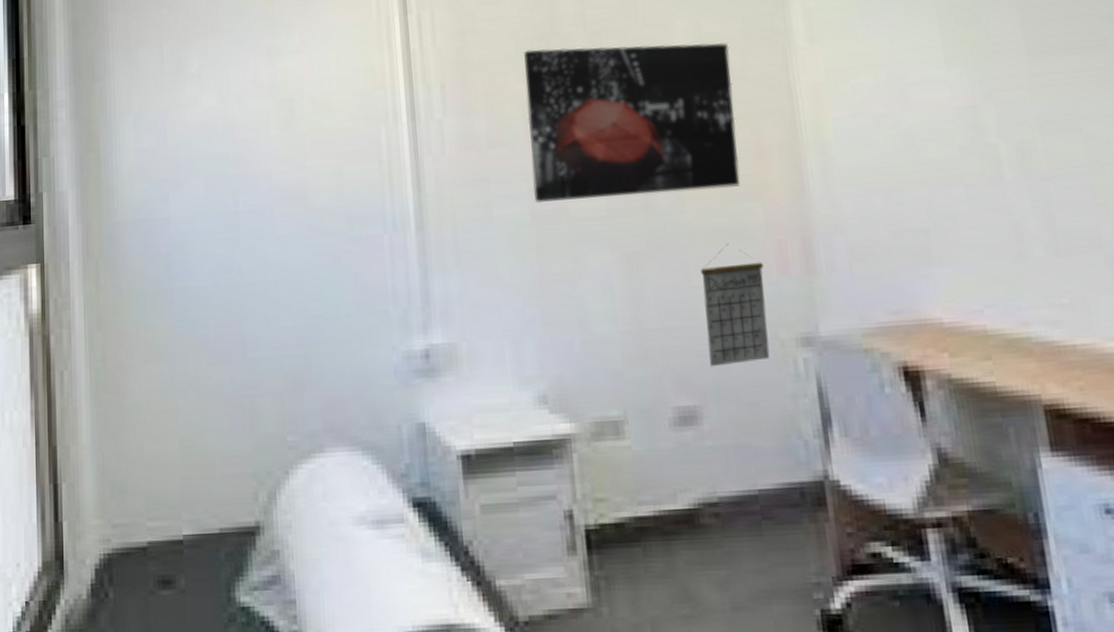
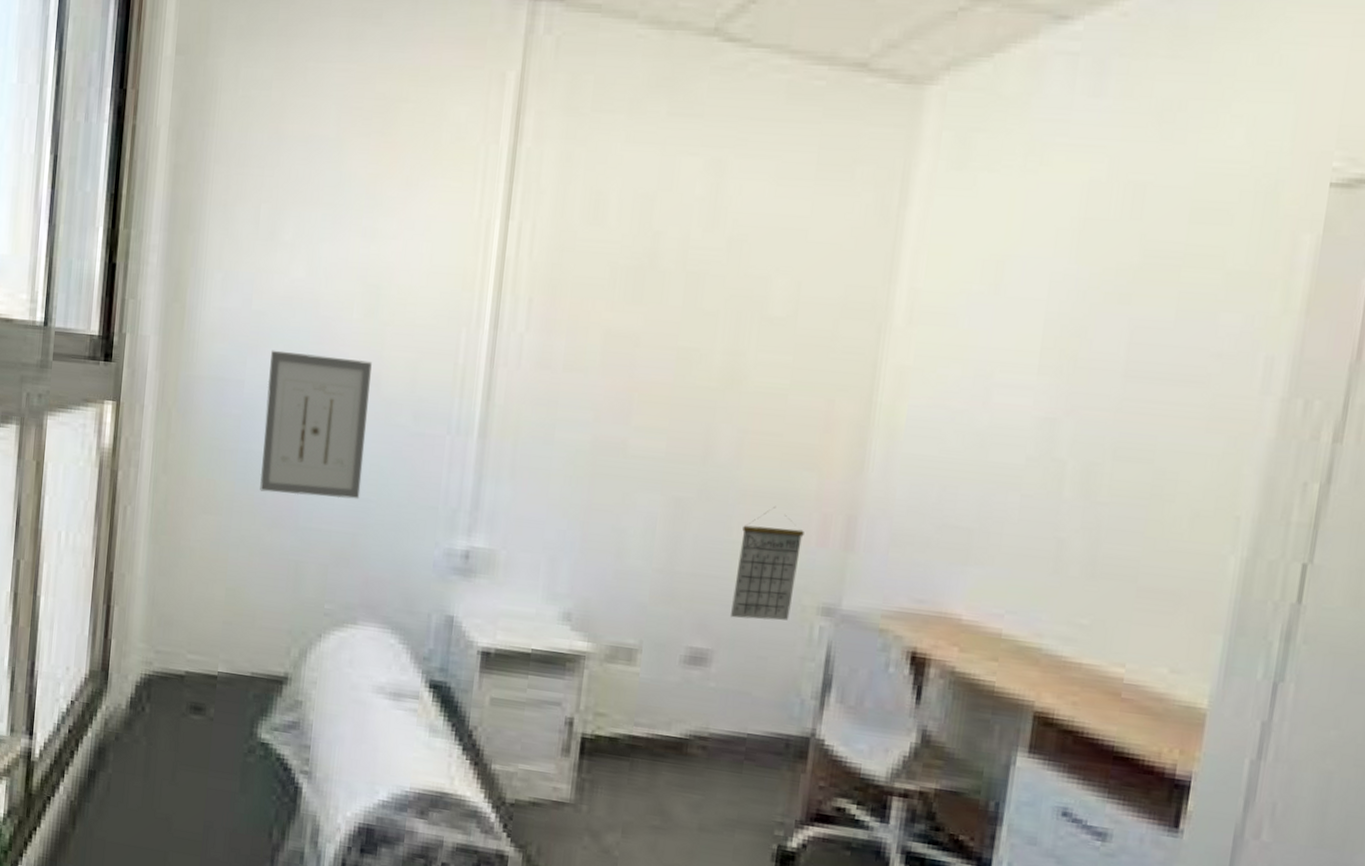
wall art: none [193,175,306,328] -> present [260,350,372,500]
wall art: present [524,42,740,204] -> none [598,279,825,454]

